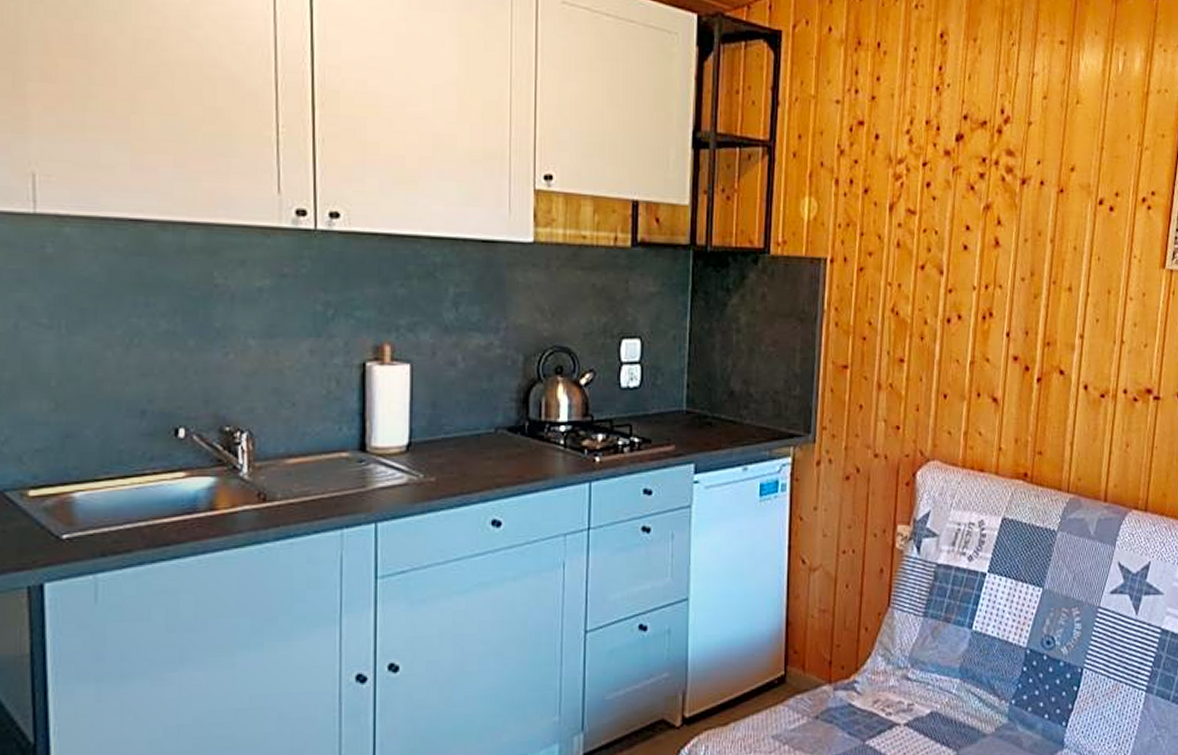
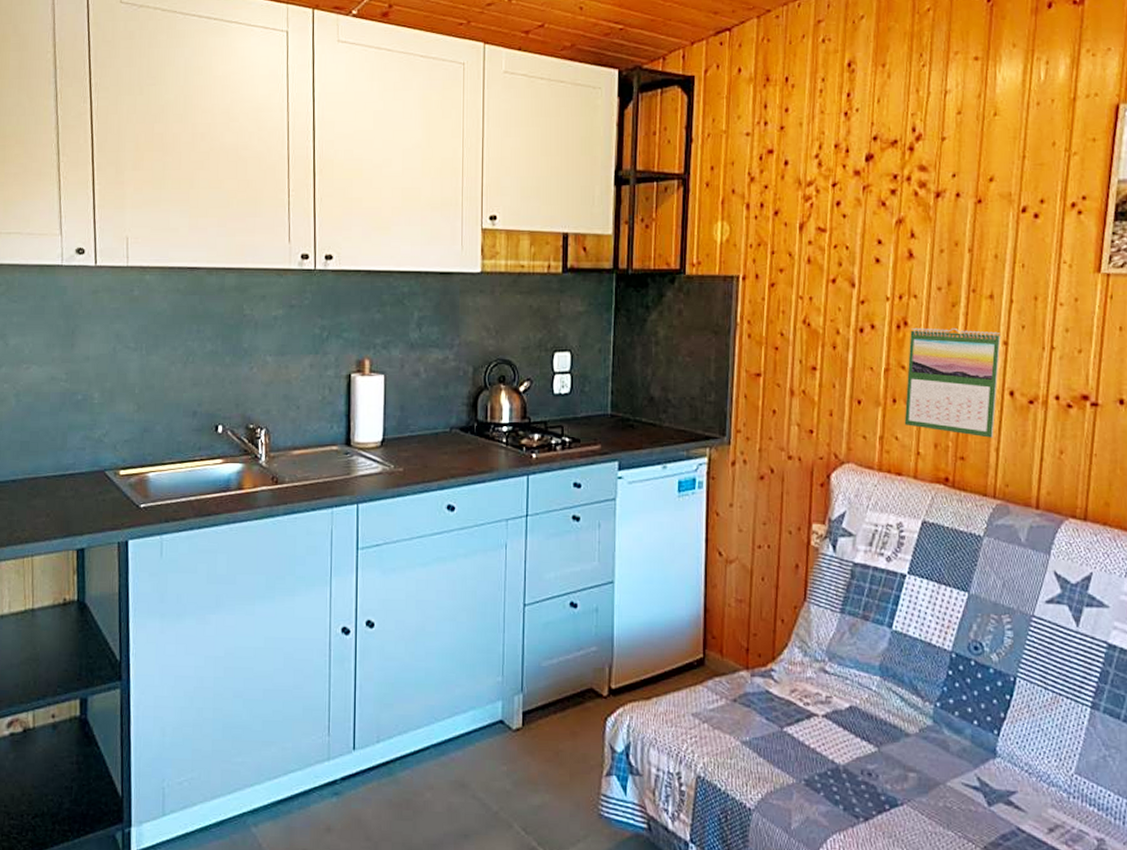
calendar: none [987,319,1078,432] -> present [904,327,1001,438]

